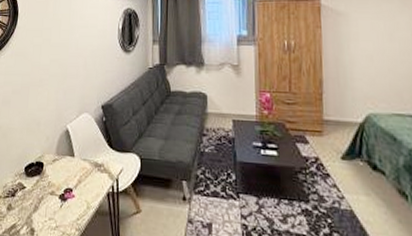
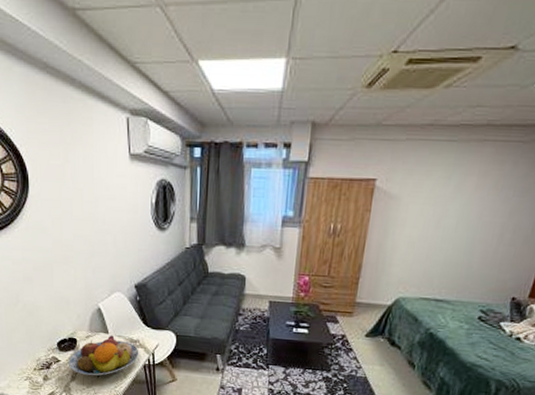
fruit bowl: none [33,158,104,206] -> present [69,335,139,376]

